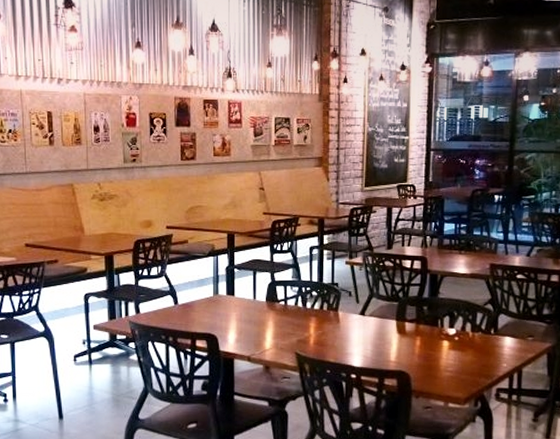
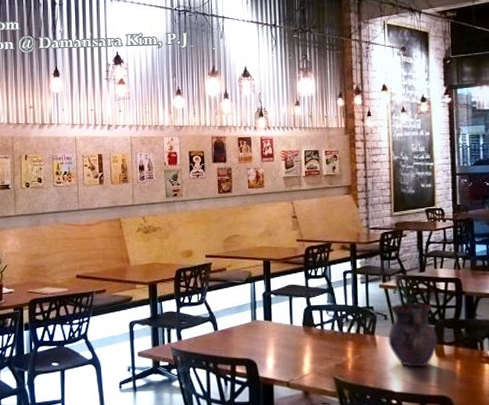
vase: none [351,279,401,343] -> present [388,301,439,368]

